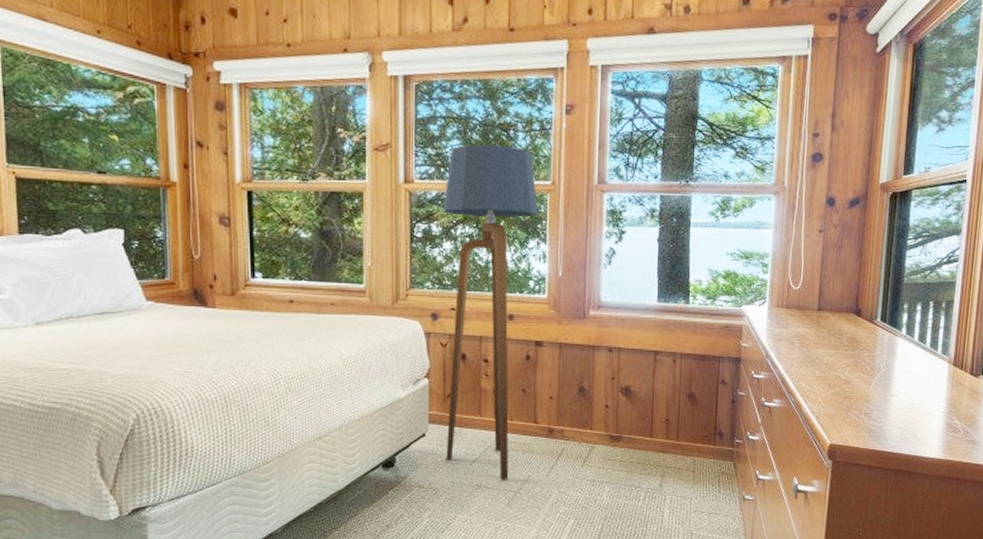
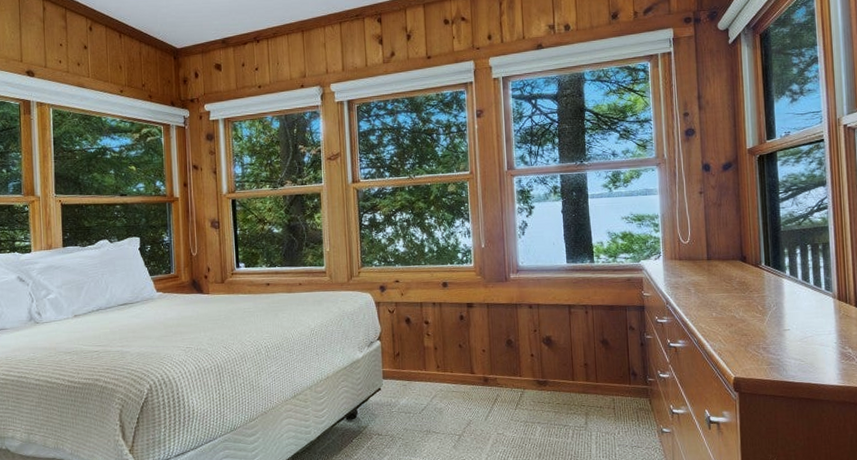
floor lamp: present [443,144,538,480] -> none [384,146,461,425]

